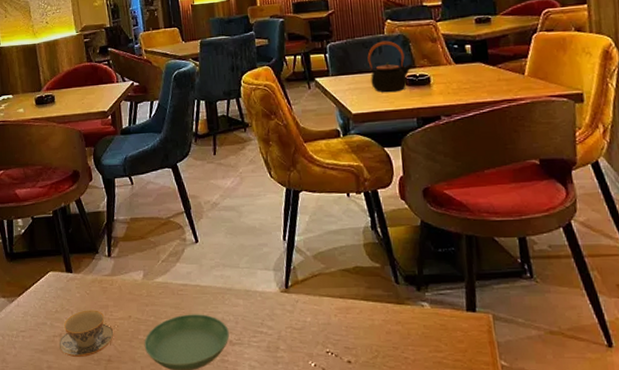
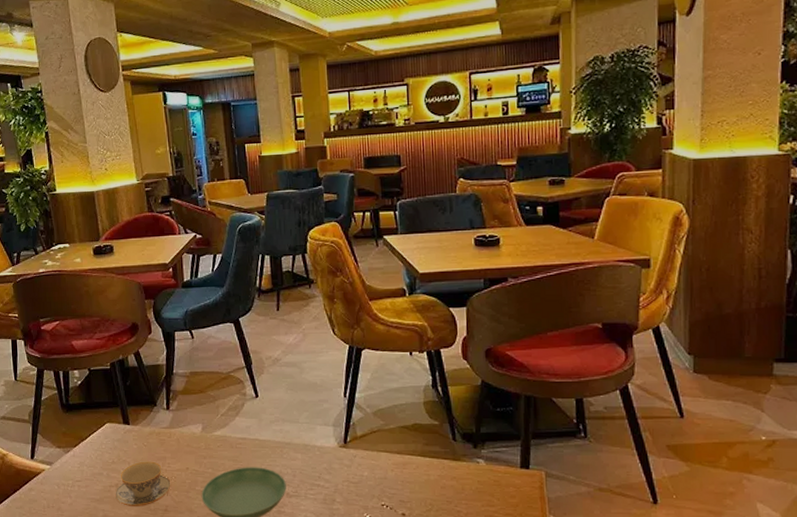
teapot: present [367,40,414,93] -> none [437,199,484,253]

